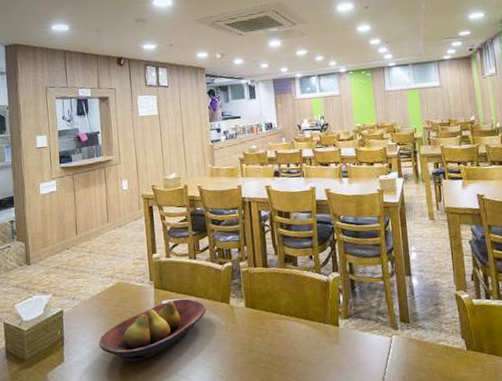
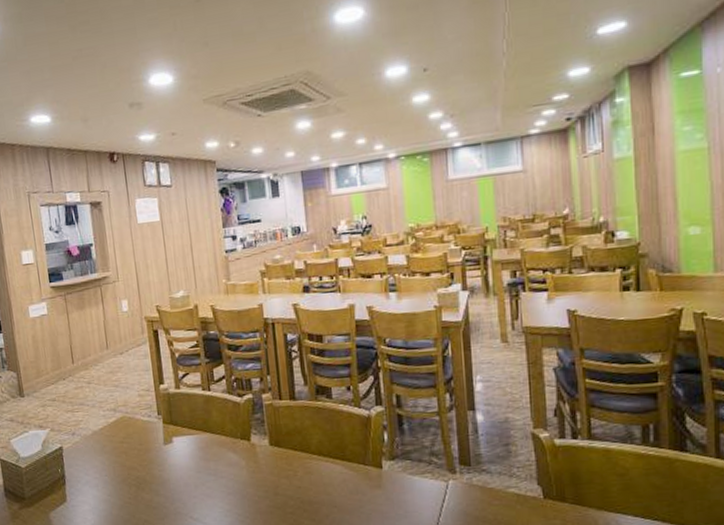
fruit bowl: present [98,298,206,363] -> none [103,434,224,504]

